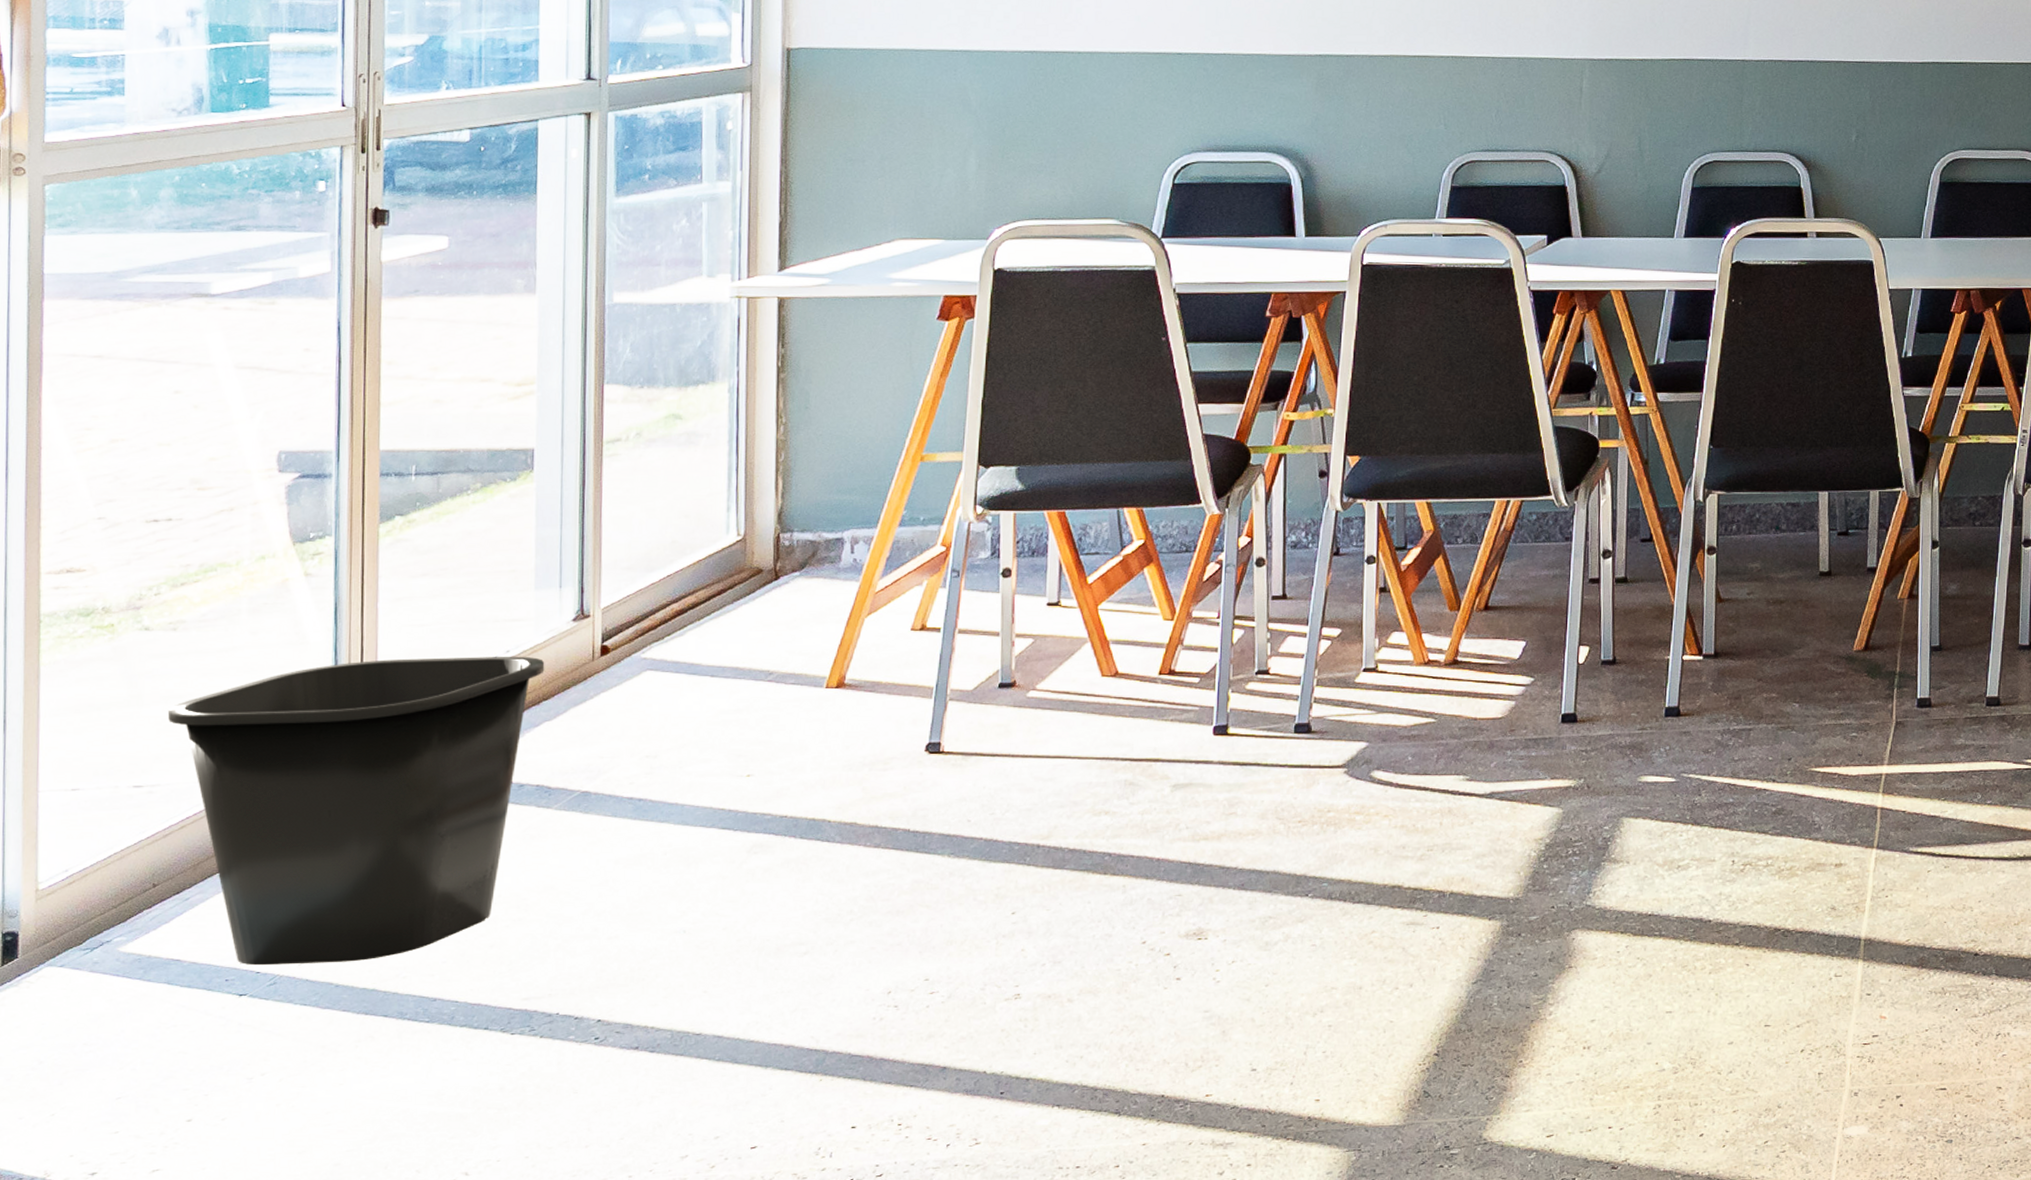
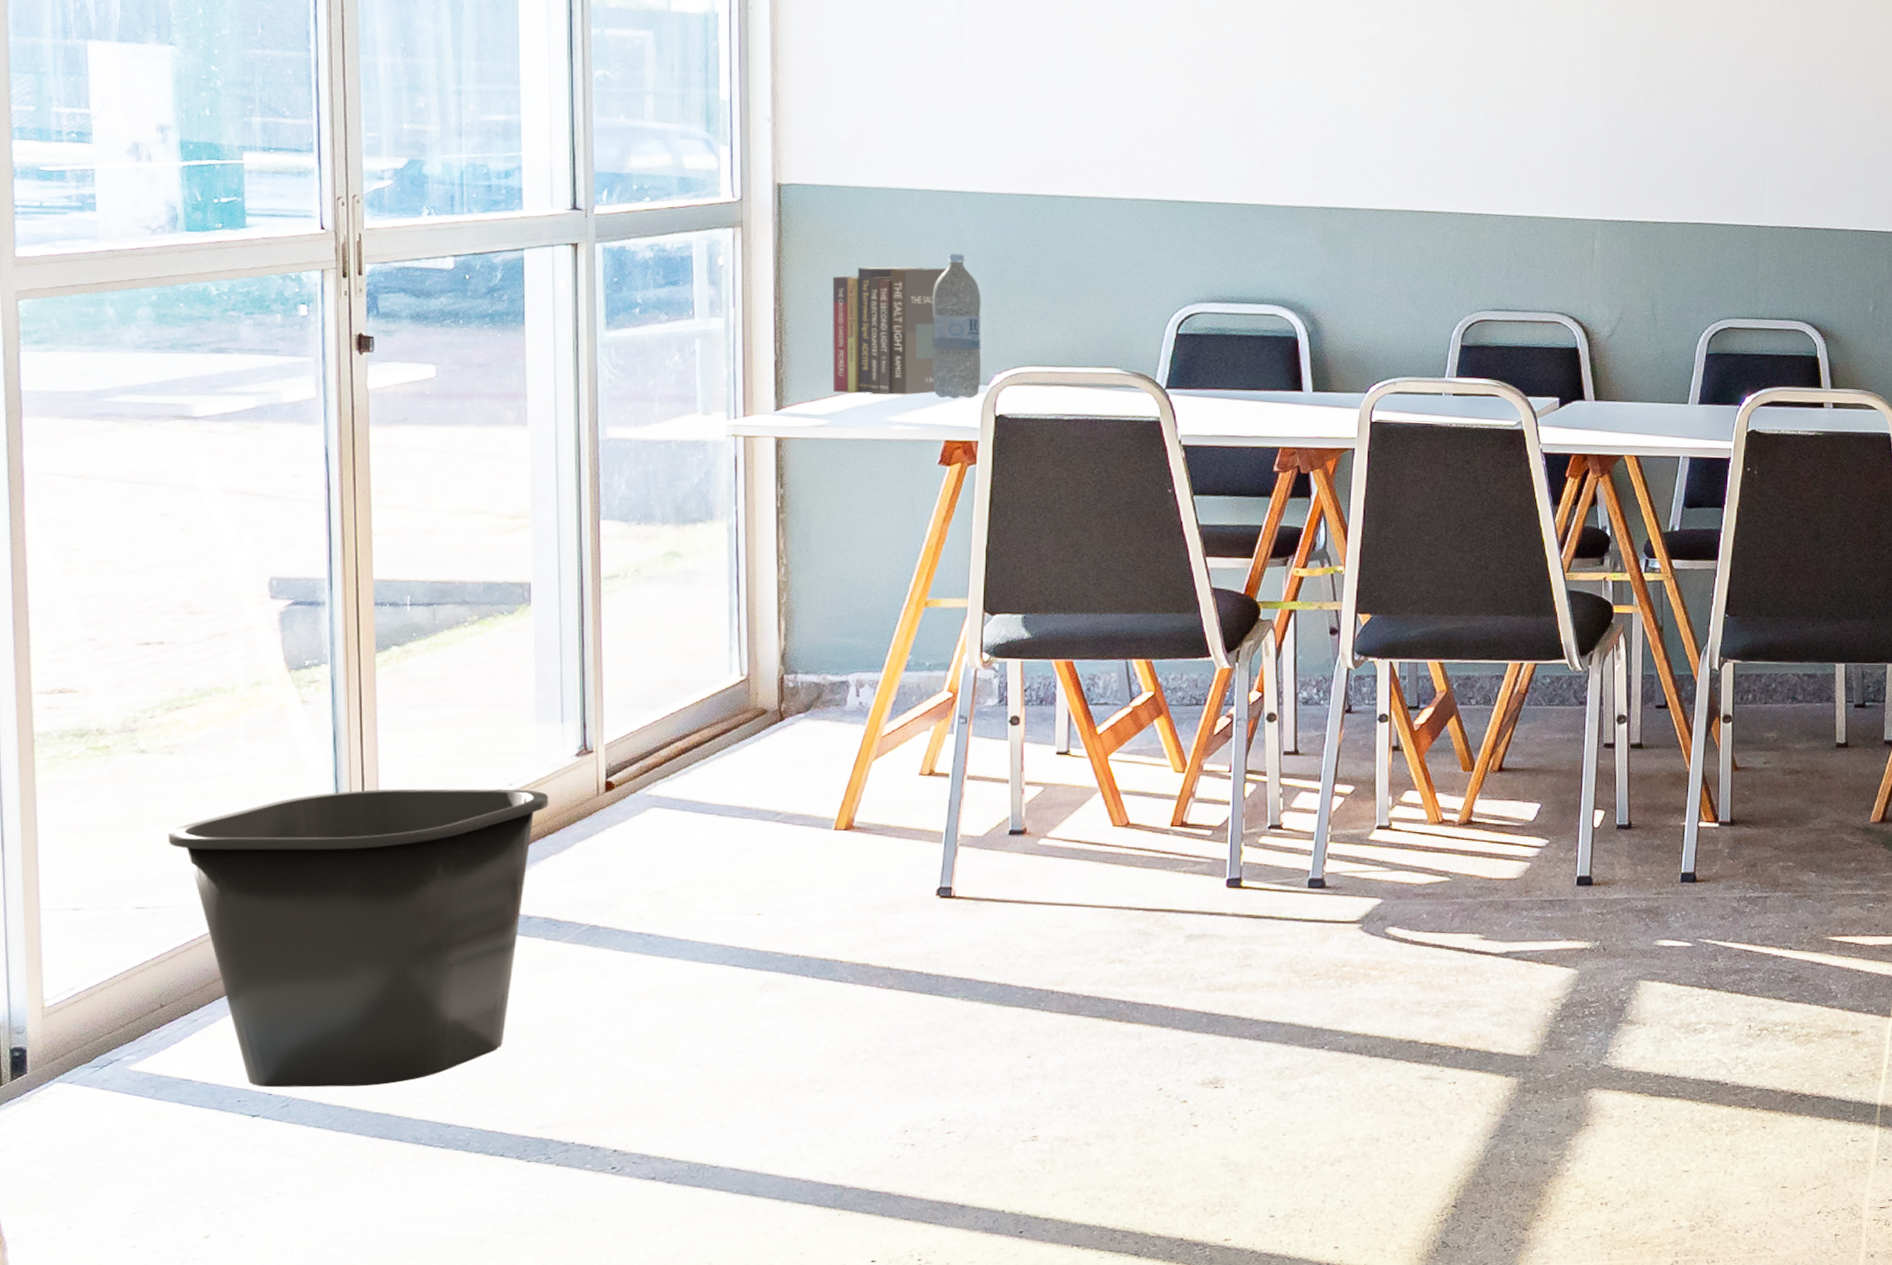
books: none [835,125,950,253] -> present [832,266,947,395]
water bottle: none [933,111,983,255] -> present [932,253,981,399]

